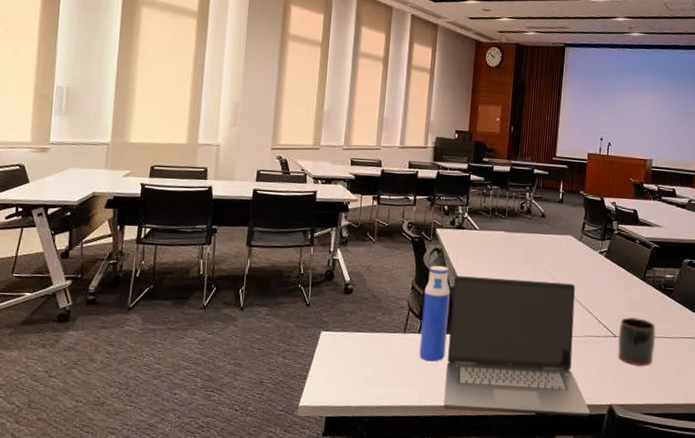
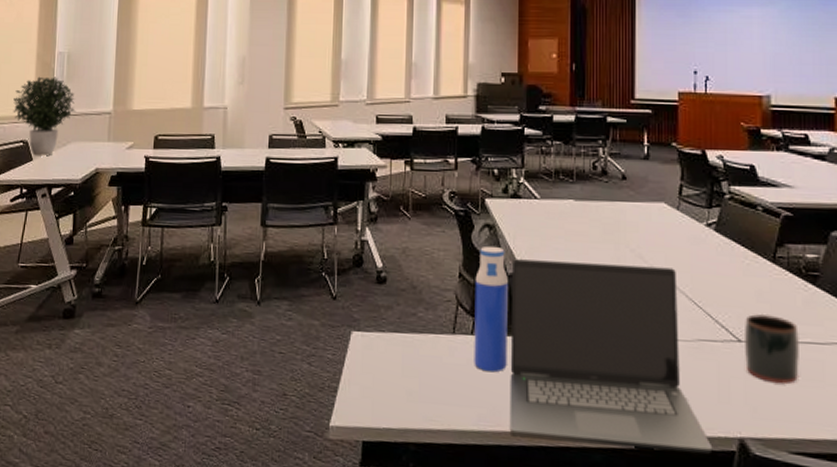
potted plant: none [9,107,75,180] -> present [13,76,77,157]

